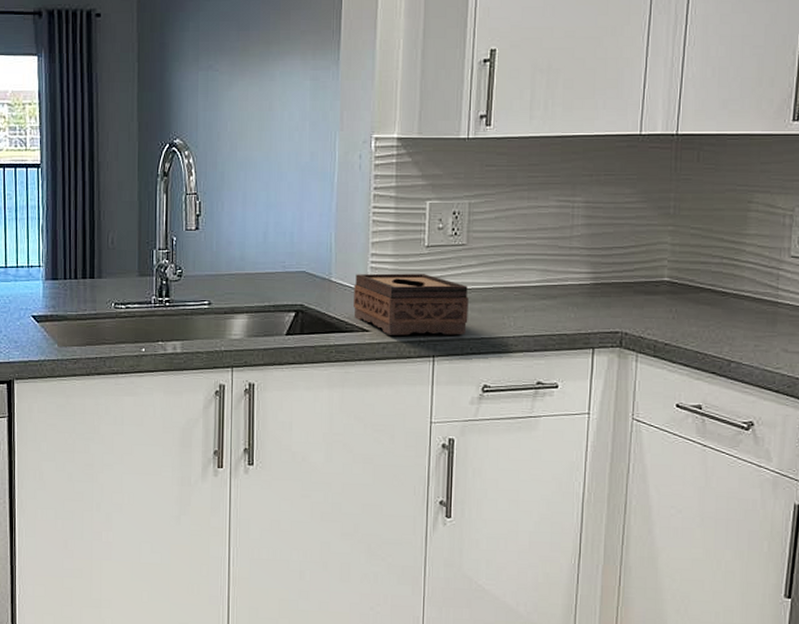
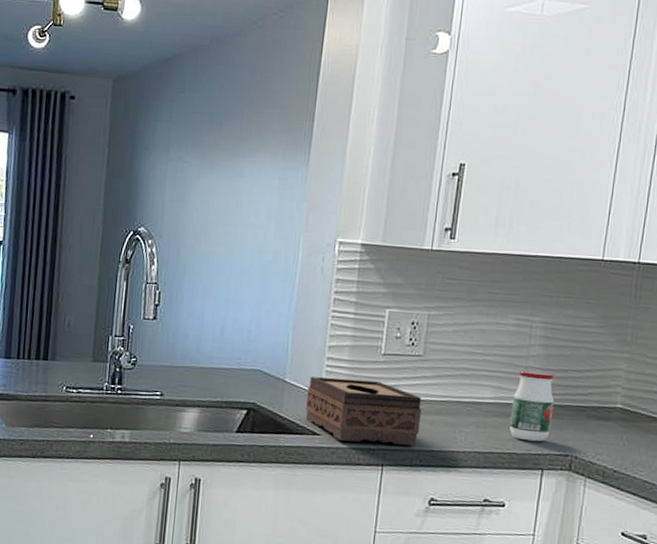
jar: none [558,251,601,321] -> present [509,370,555,442]

